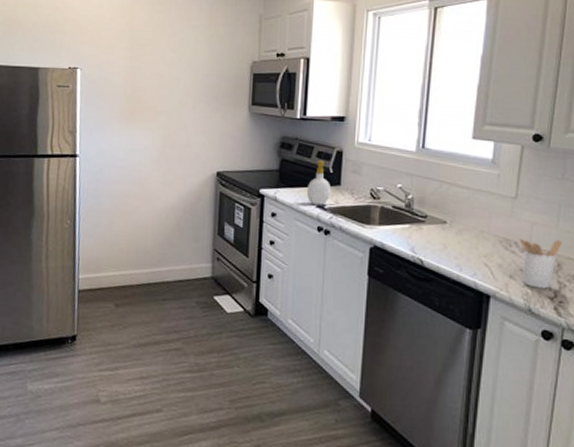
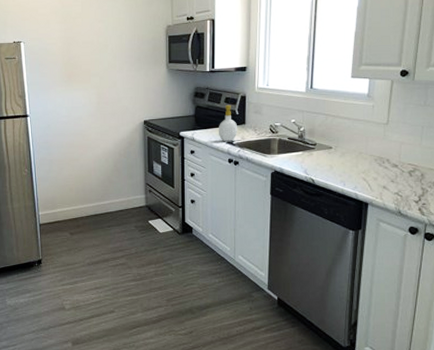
utensil holder: present [519,238,562,289] -> none [390,155,425,195]

